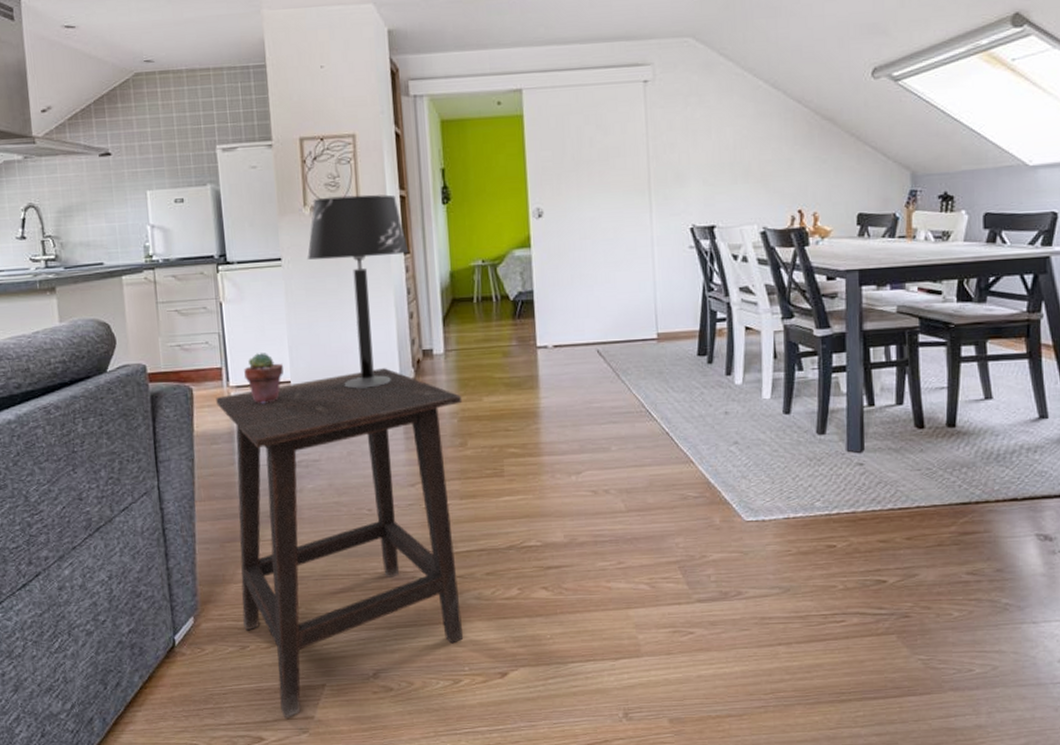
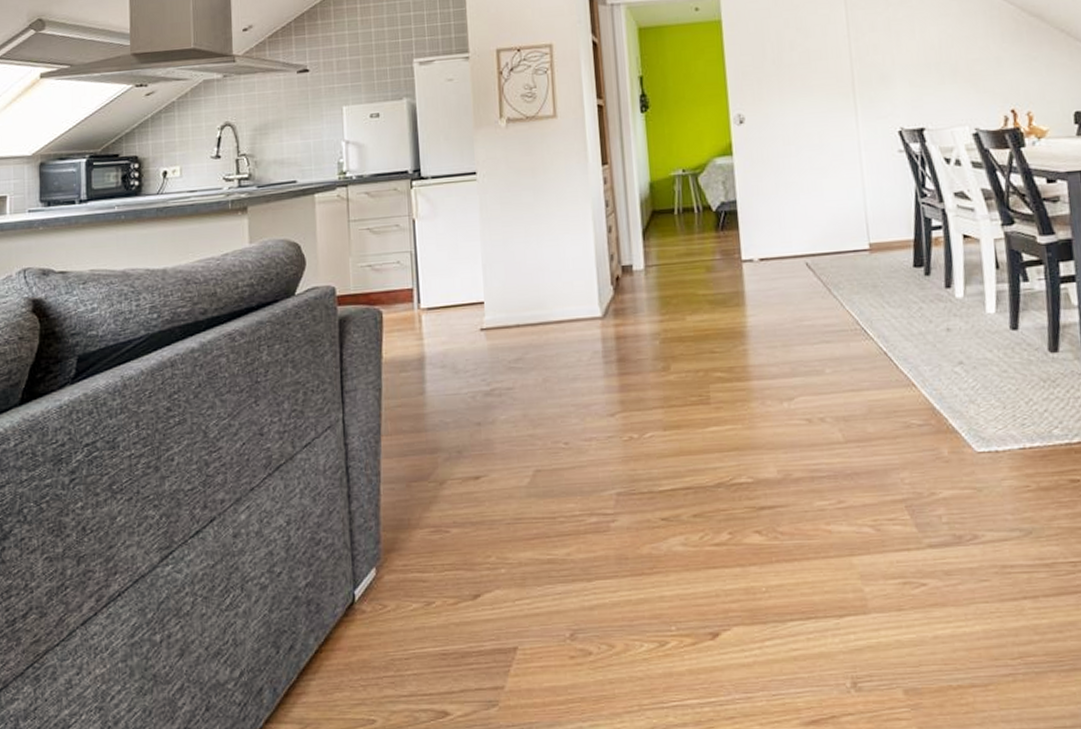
side table: present [216,368,463,719] -> none [406,286,669,689]
potted succulent: present [244,353,283,404] -> none [436,272,477,328]
table lamp: present [307,194,409,389] -> none [502,104,607,309]

